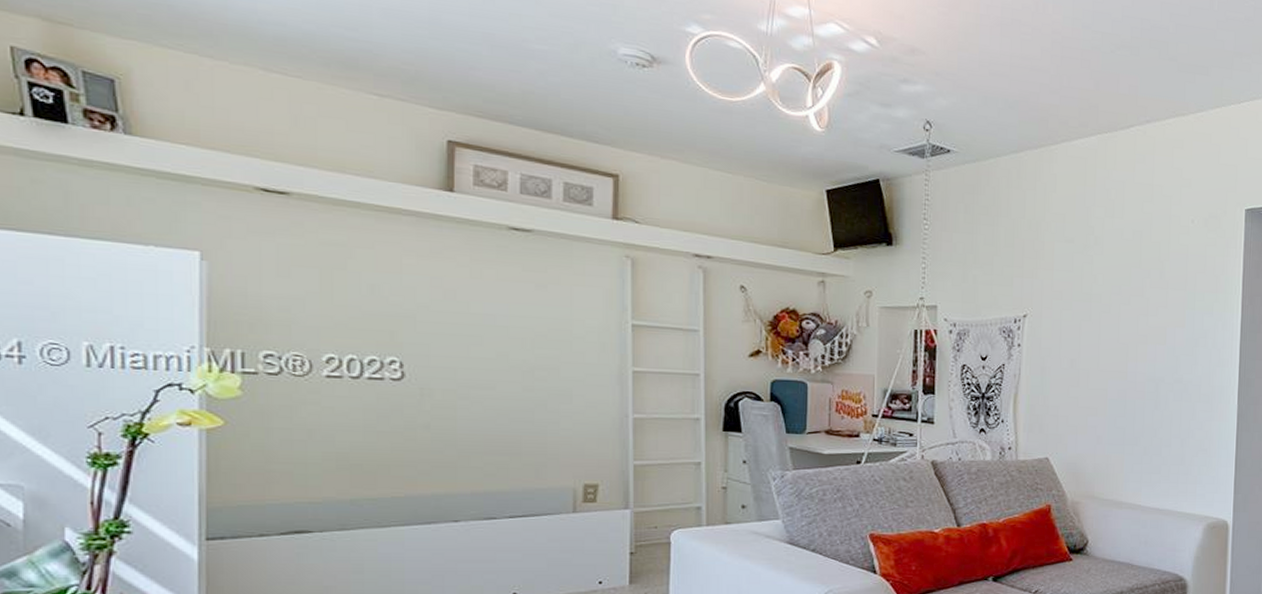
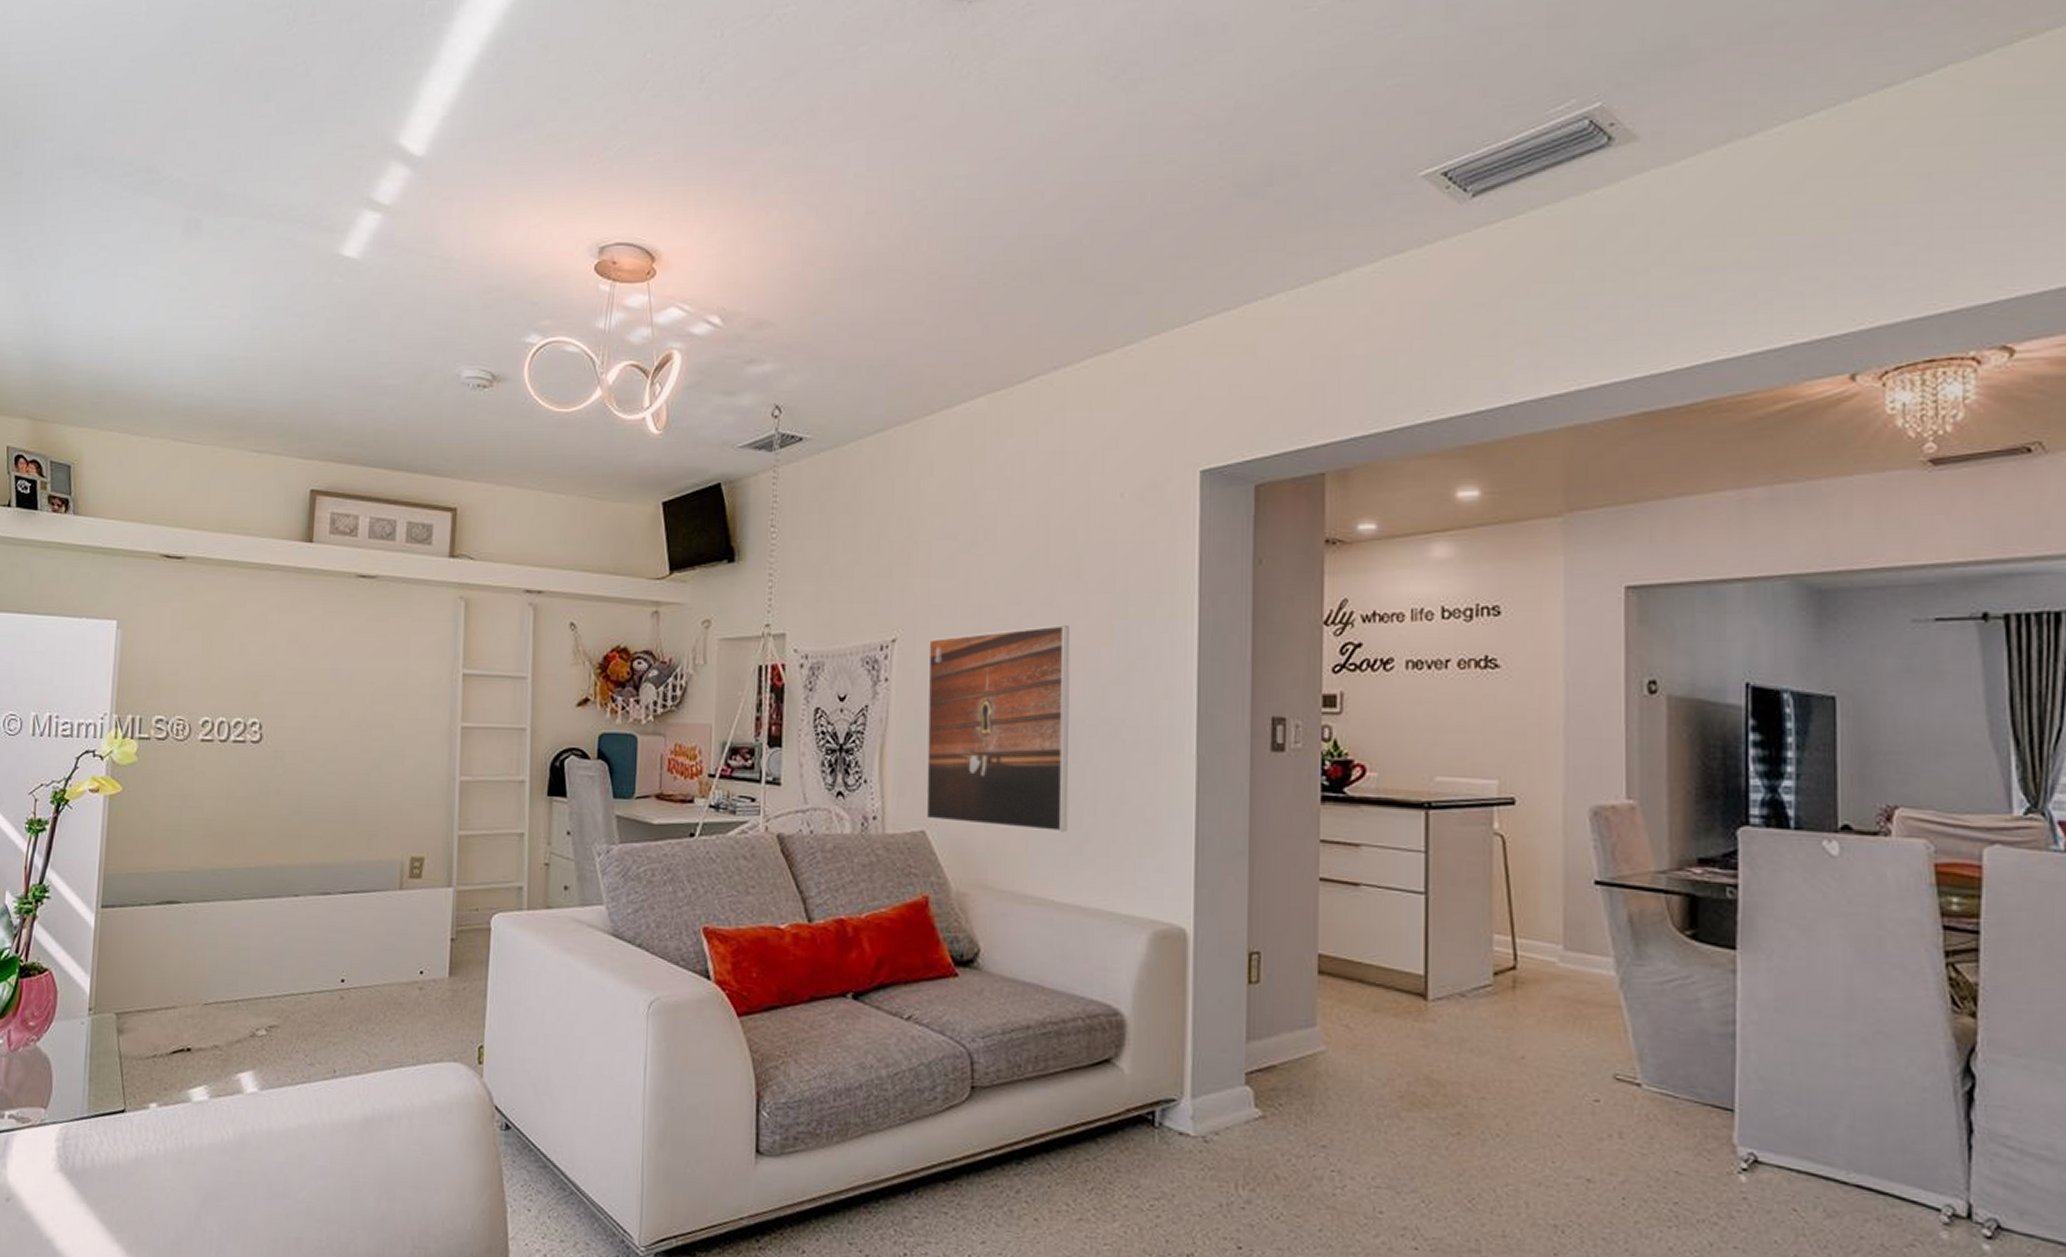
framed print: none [1049,311,1155,458] -> present [926,624,1070,833]

